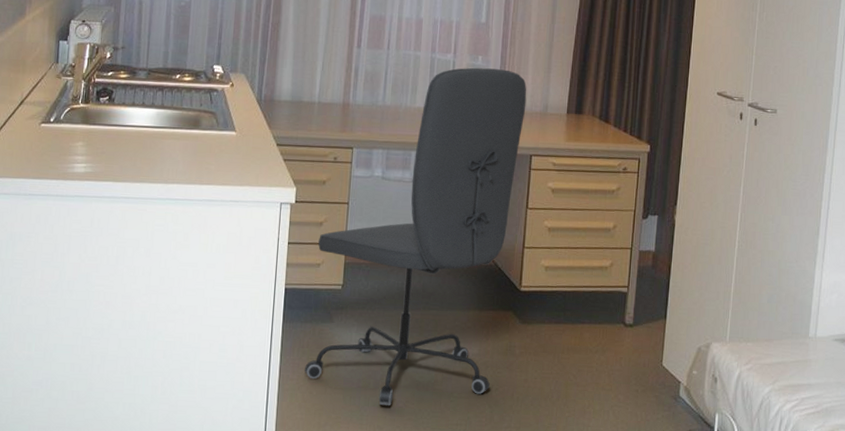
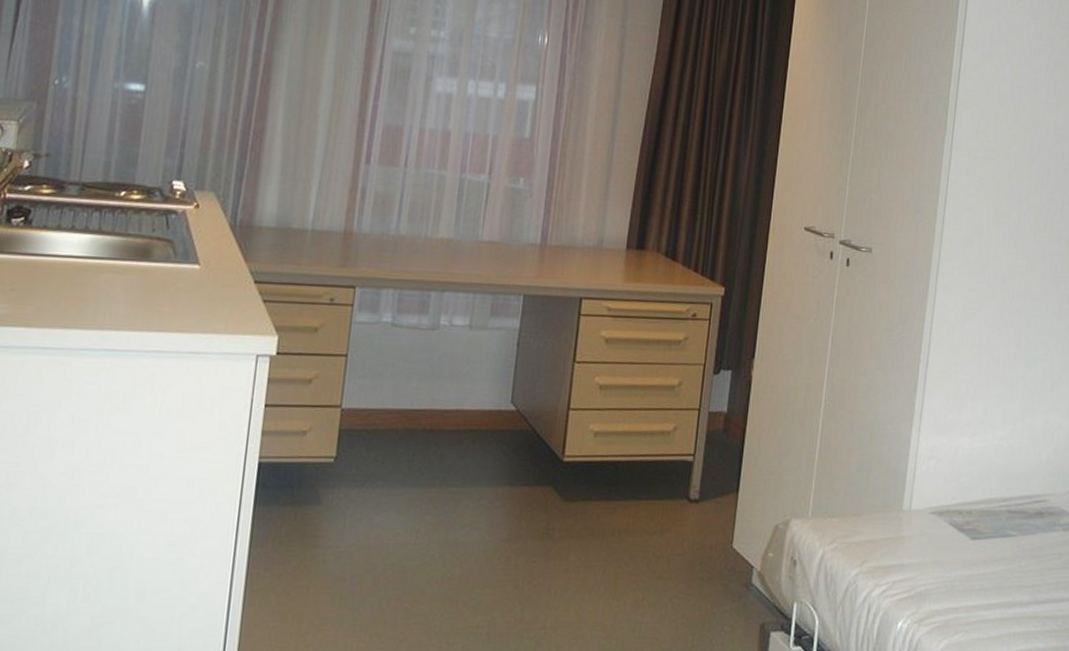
office chair: present [304,67,527,406] -> none [281,191,579,607]

